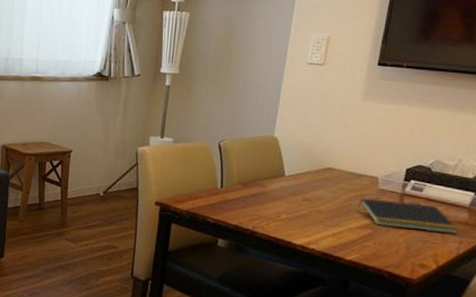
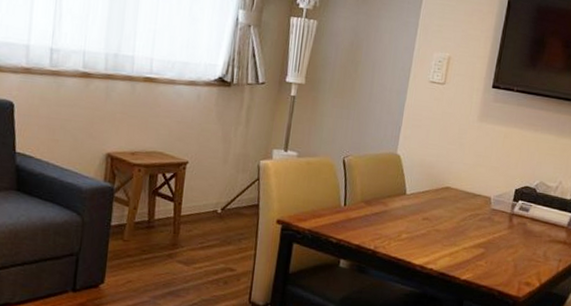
notepad: present [356,198,458,235] -> none [471,217,558,253]

